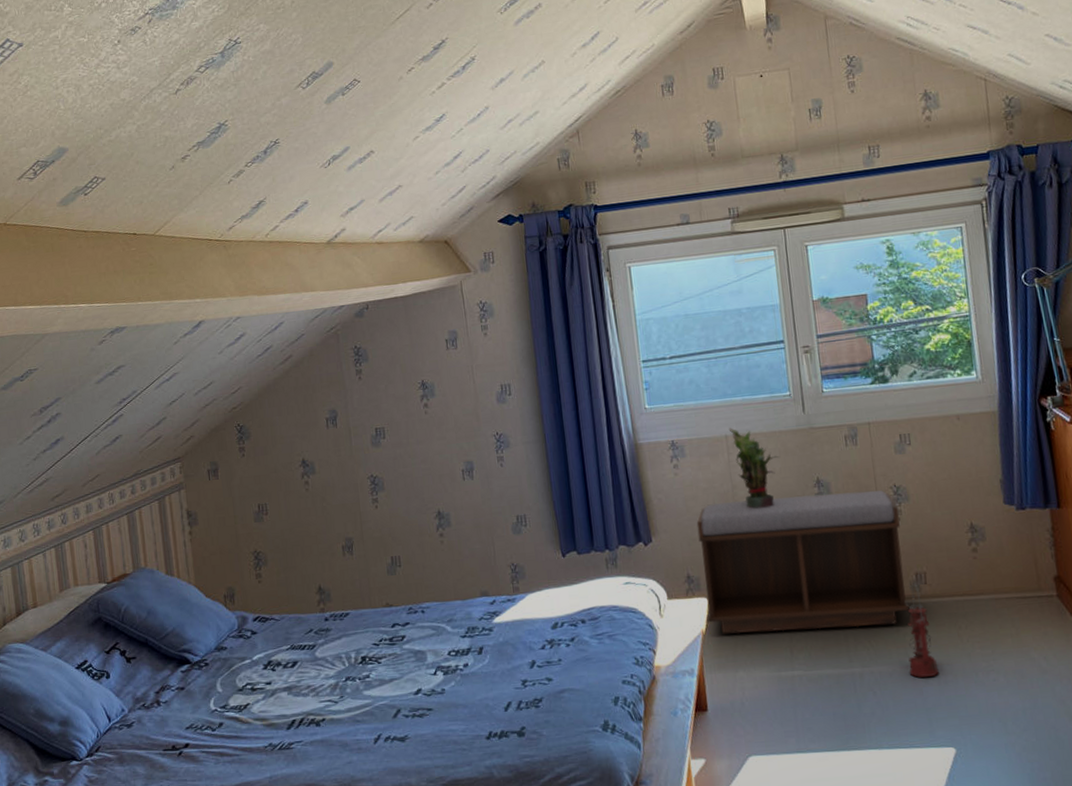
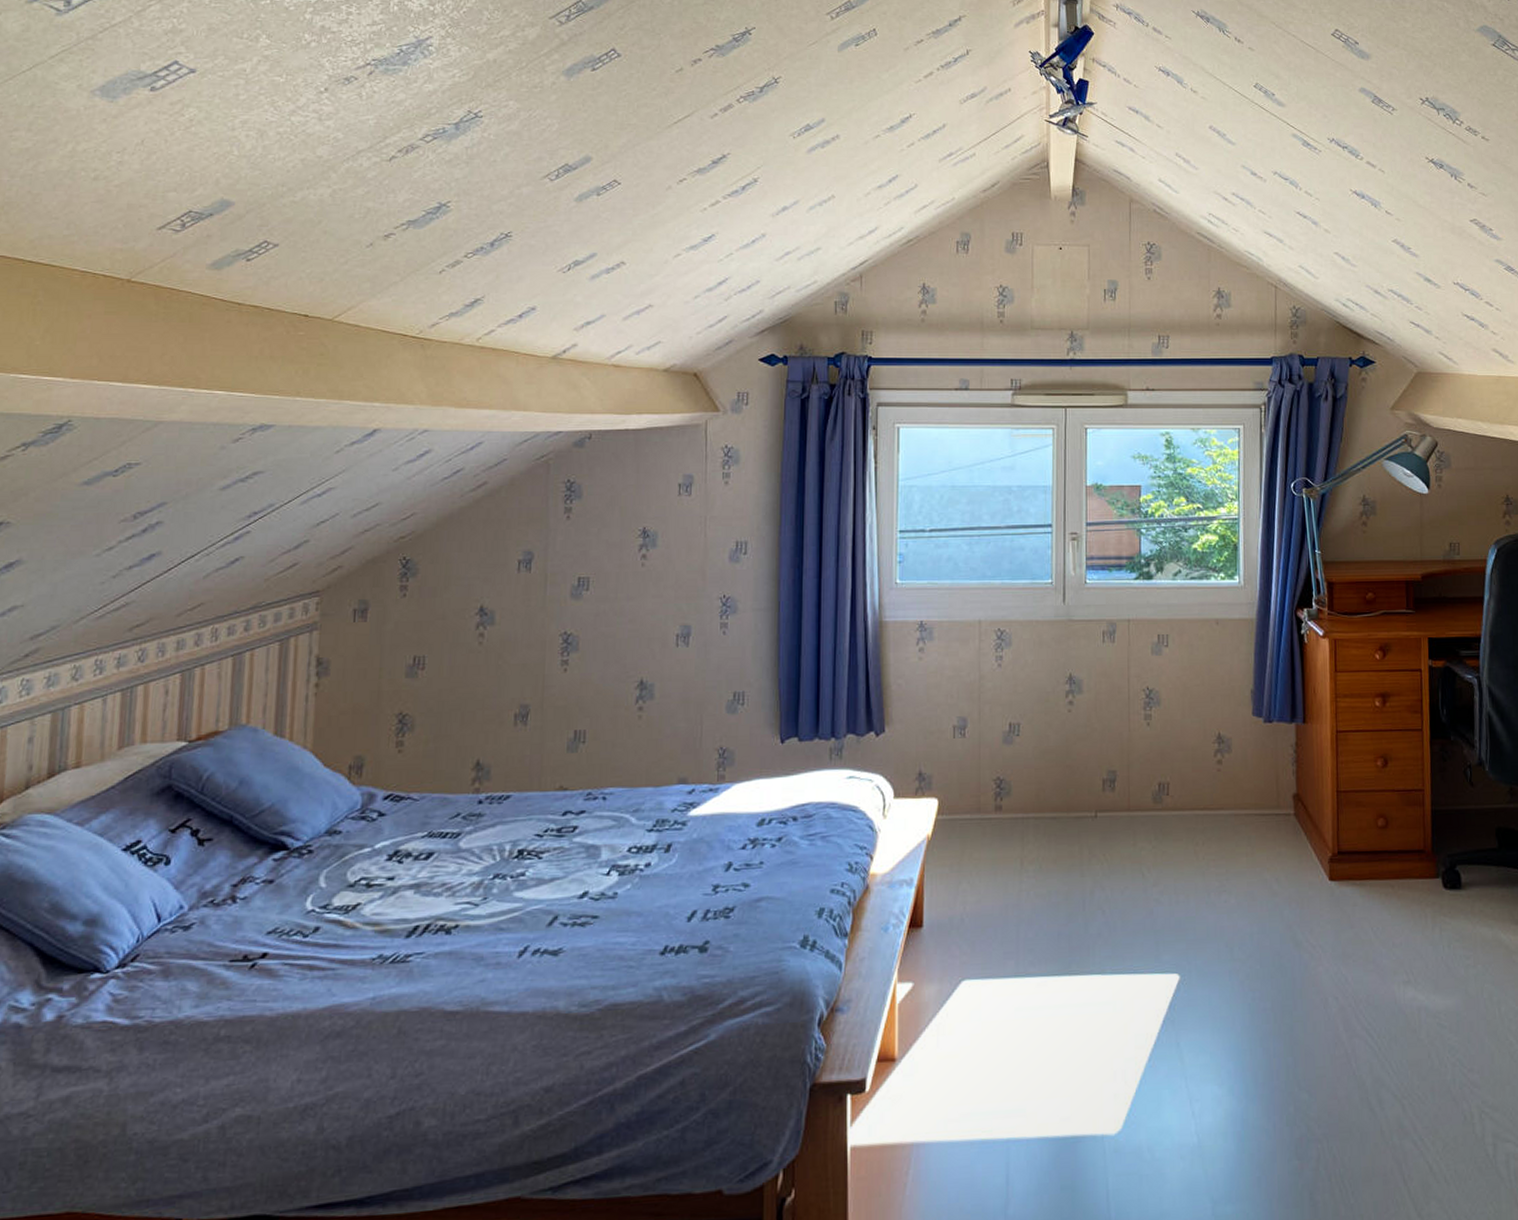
bench: present [696,490,910,634] -> none [934,691,1149,841]
potted plant: present [728,428,780,509] -> none [983,612,1033,703]
lantern: present [908,583,939,678] -> none [1141,793,1171,896]

